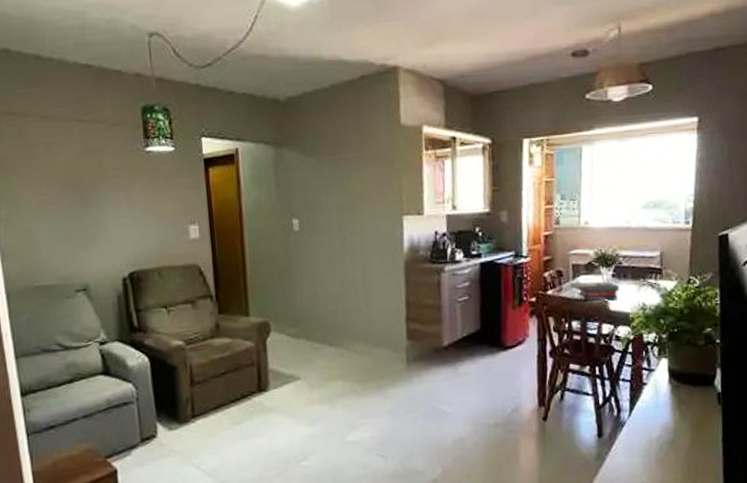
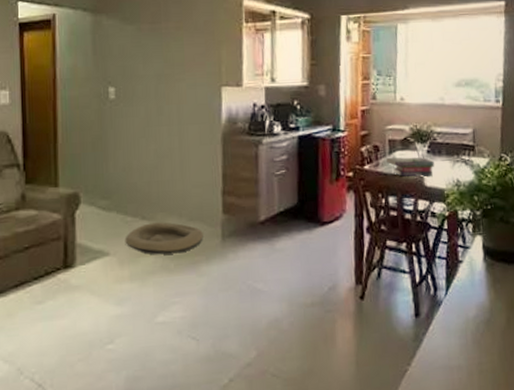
dog bed: none [314,348,389,379] -> present [125,222,203,255]

